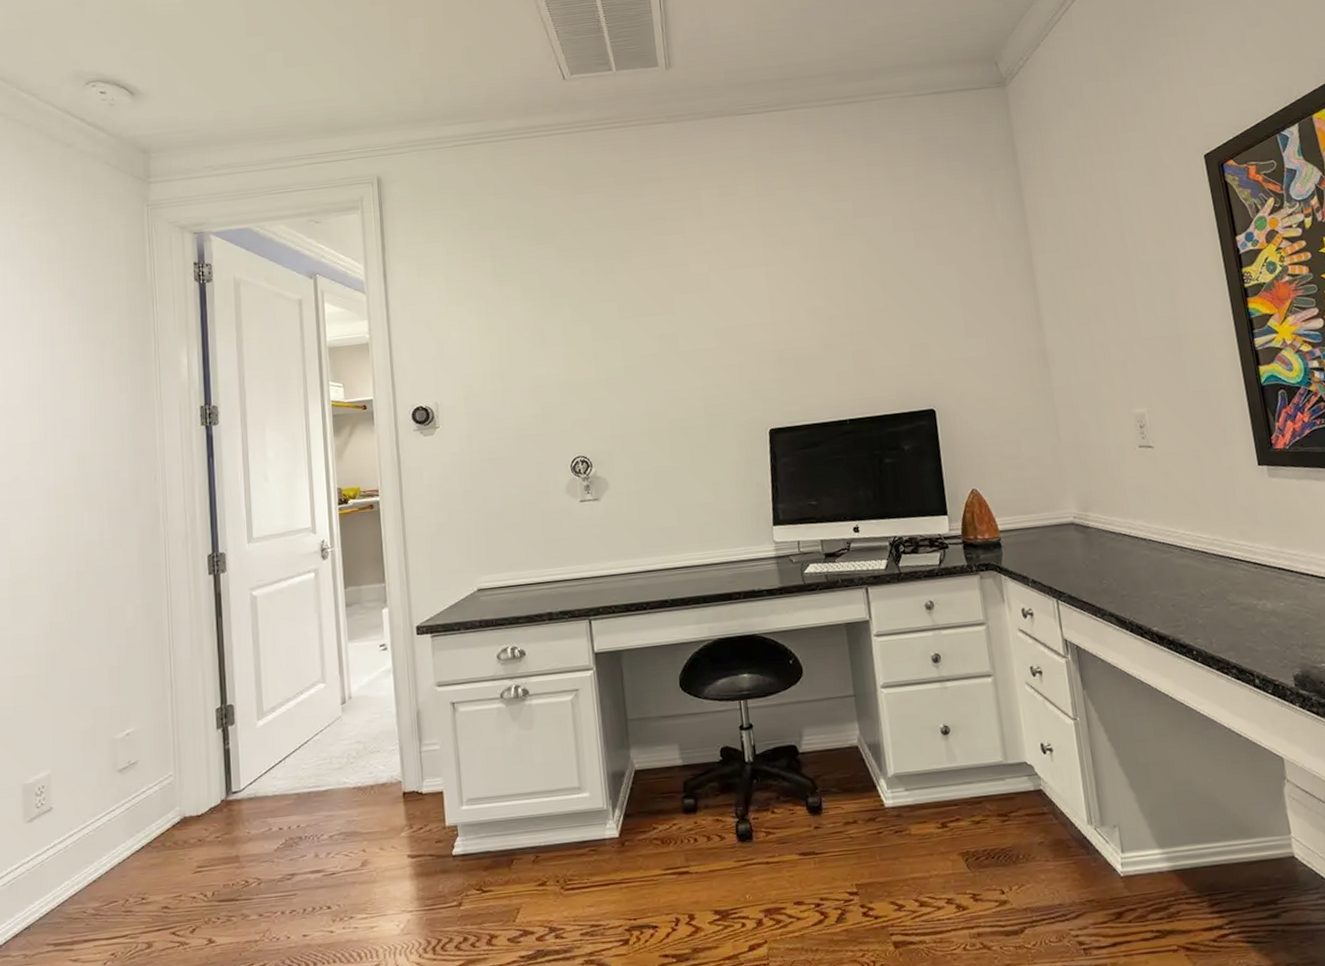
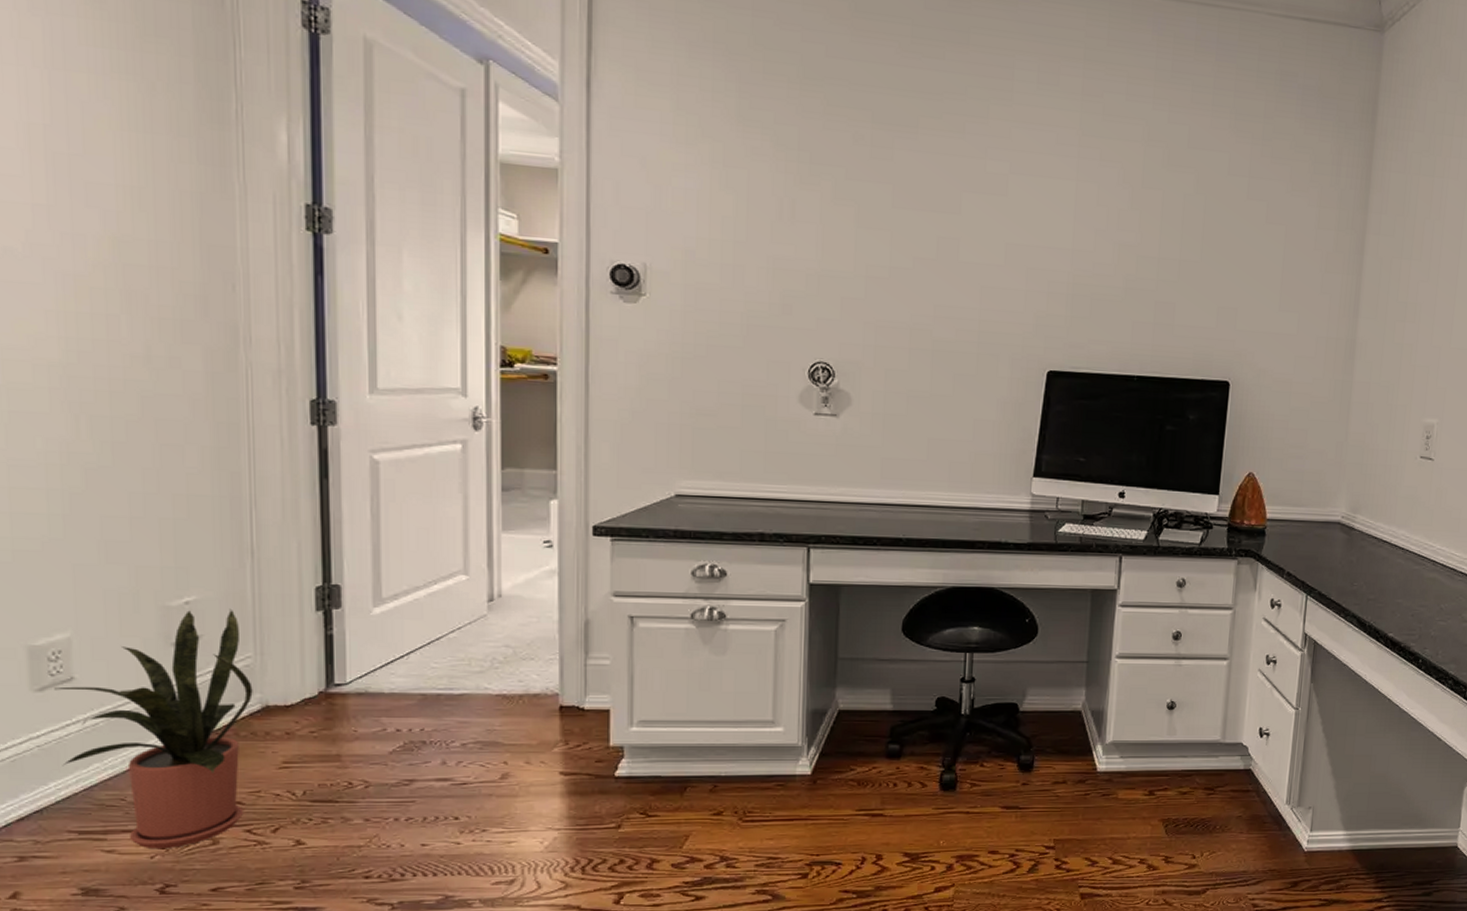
house plant: none [39,735,174,956] -> present [54,608,253,850]

